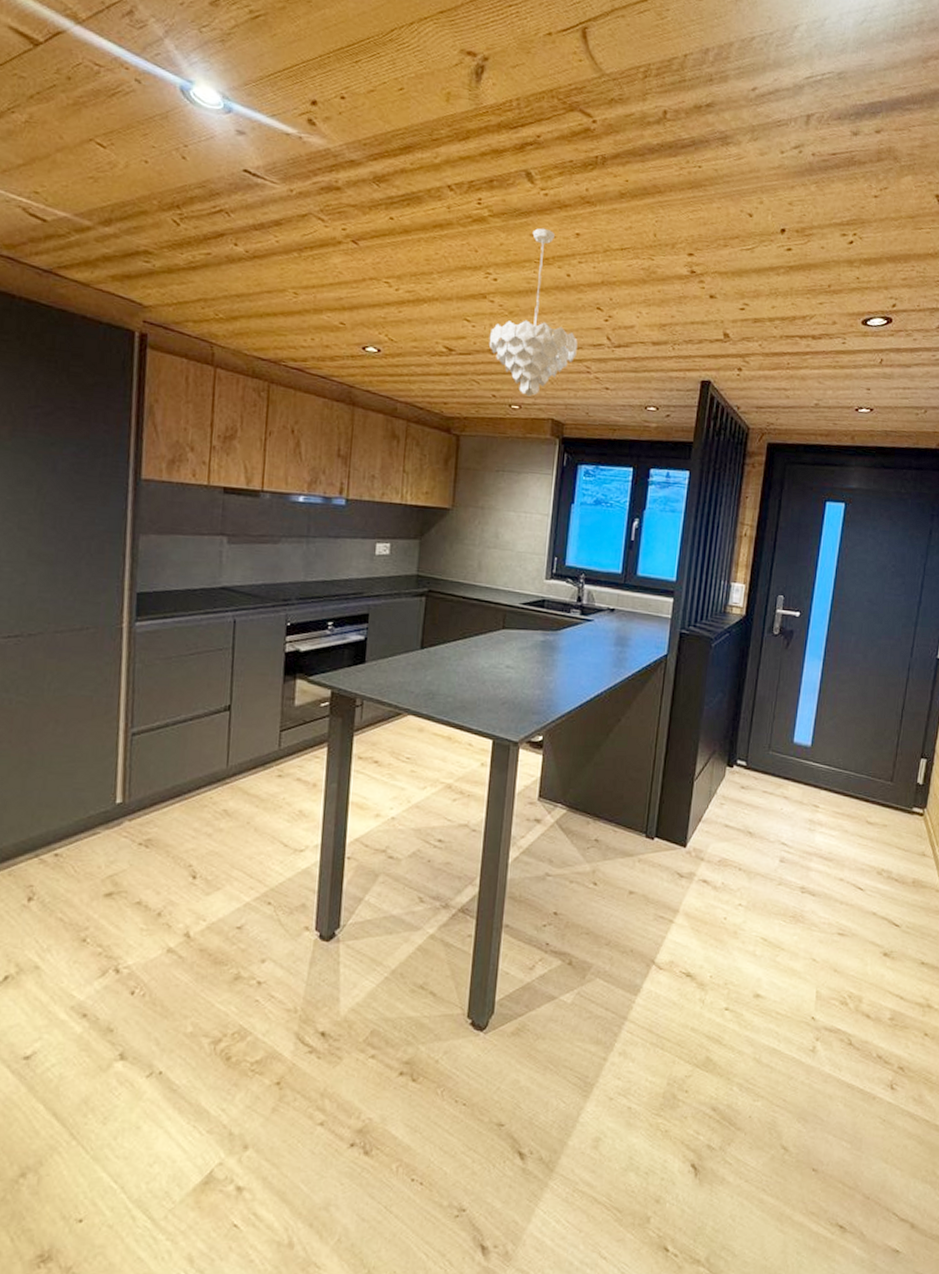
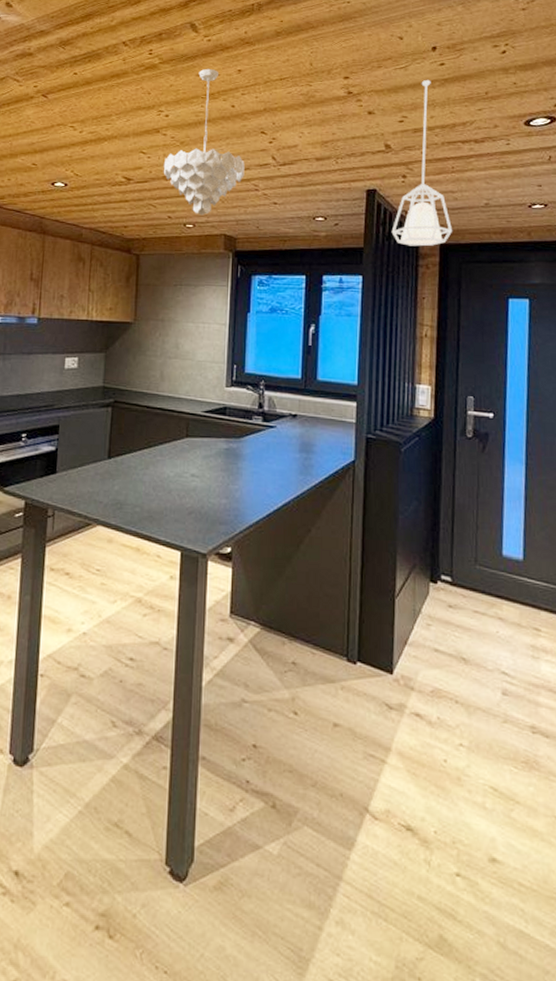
pendant lamp: none [722,265,781,445] -> present [391,79,452,247]

